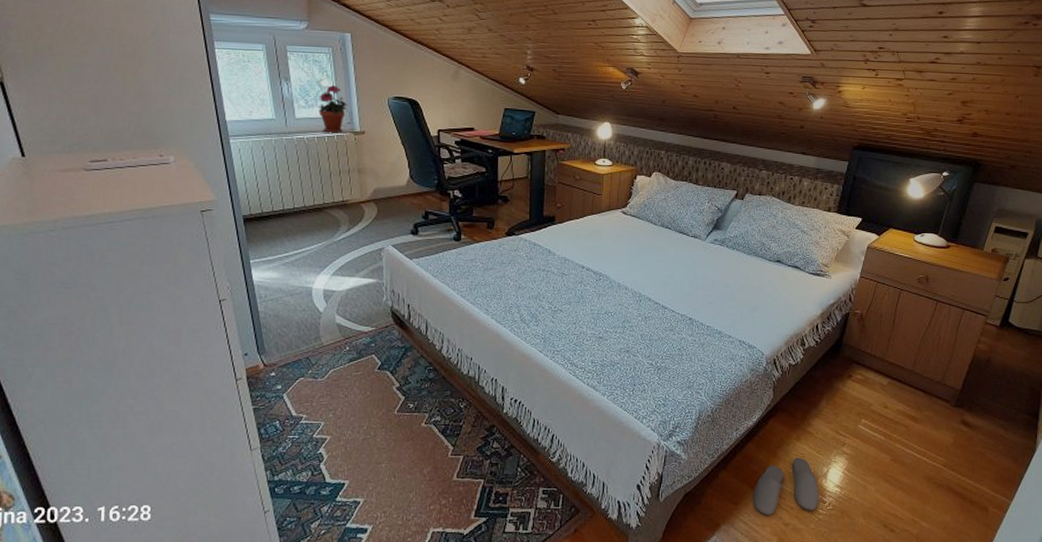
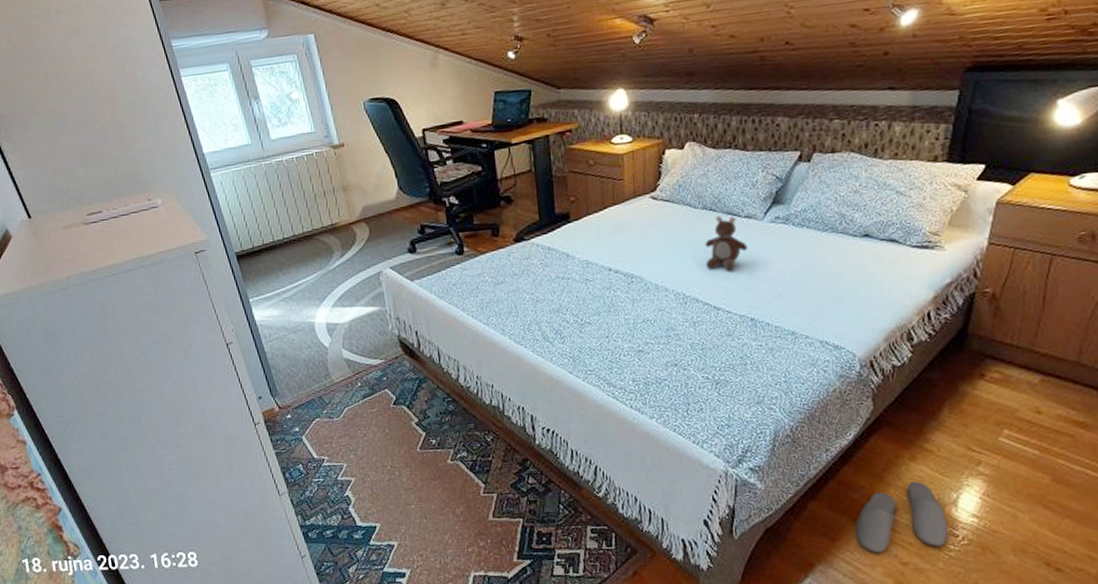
potted plant: present [319,85,348,134] -> none [291,96,322,152]
teddy bear: none [659,233,692,278] -> present [705,216,748,271]

